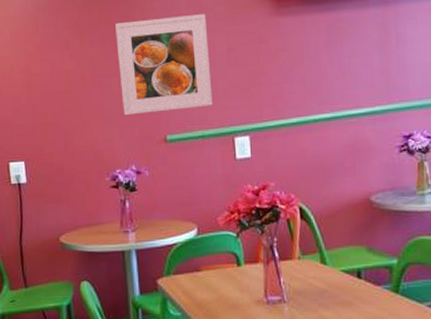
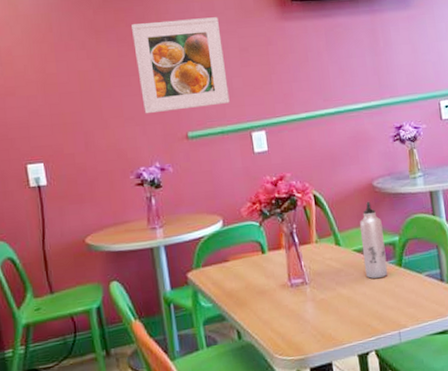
water bottle: none [350,218,381,304] -> present [359,201,388,279]

